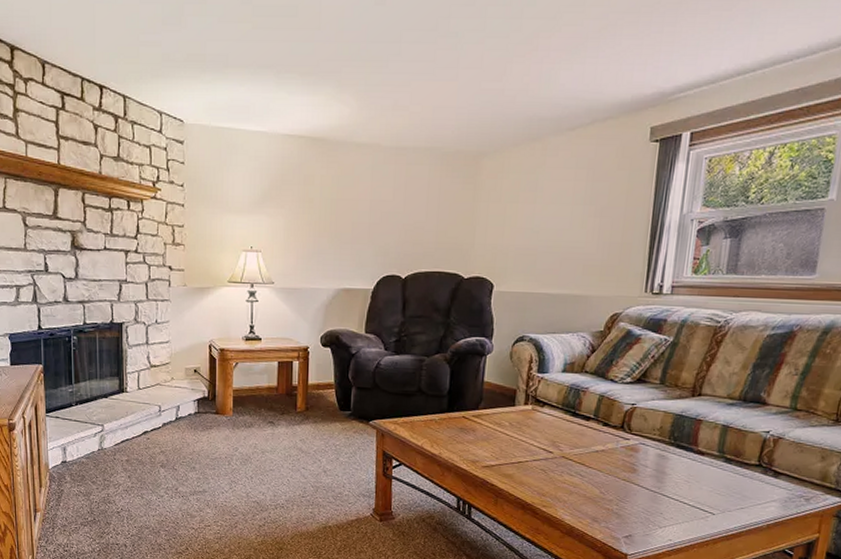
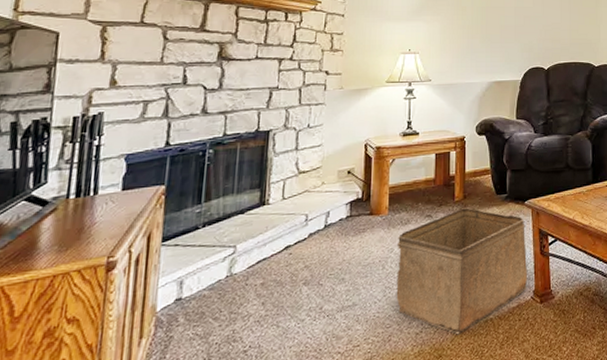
storage bin: none [241,419,369,534] -> present [396,208,527,335]

